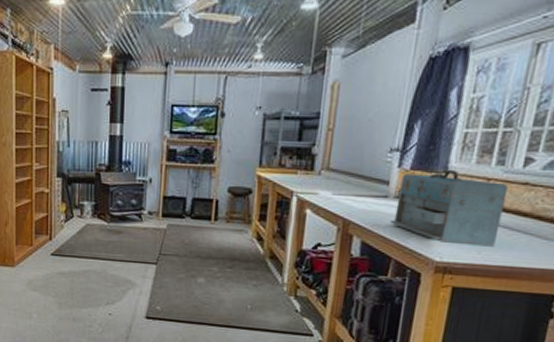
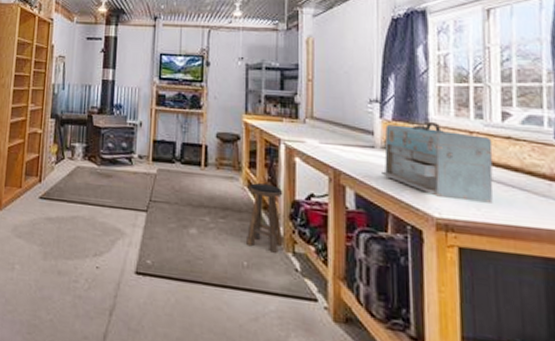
stool: none [251,235,291,297] -> present [247,183,283,253]

